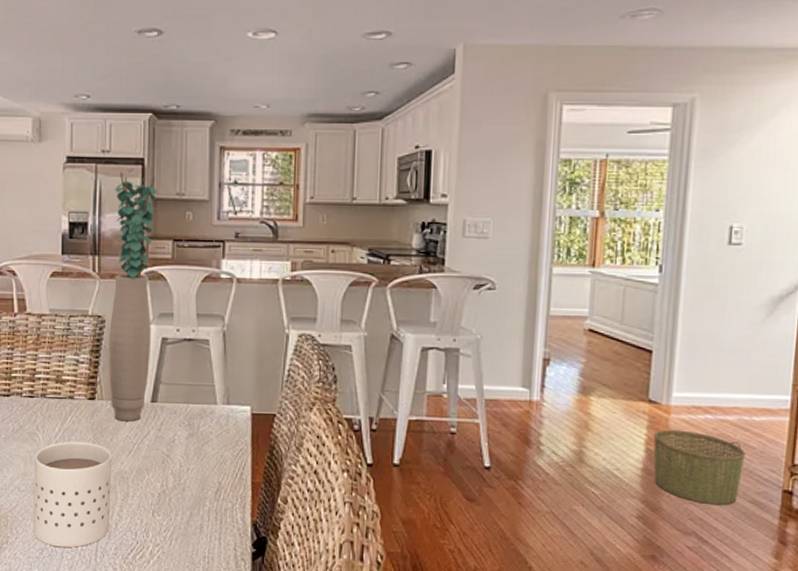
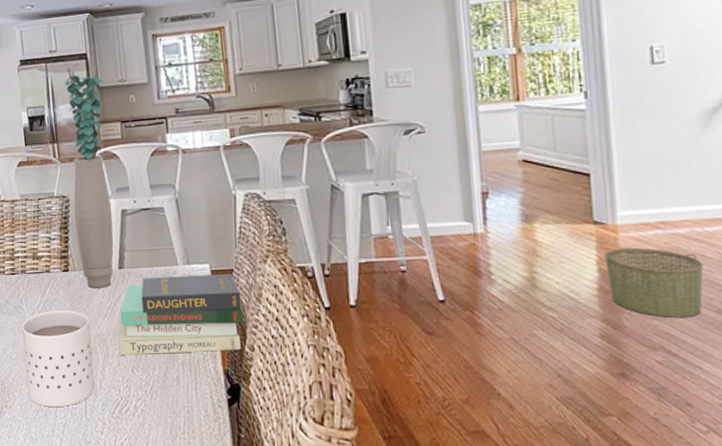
books: none [141,415,281,501] -> present [118,274,244,355]

